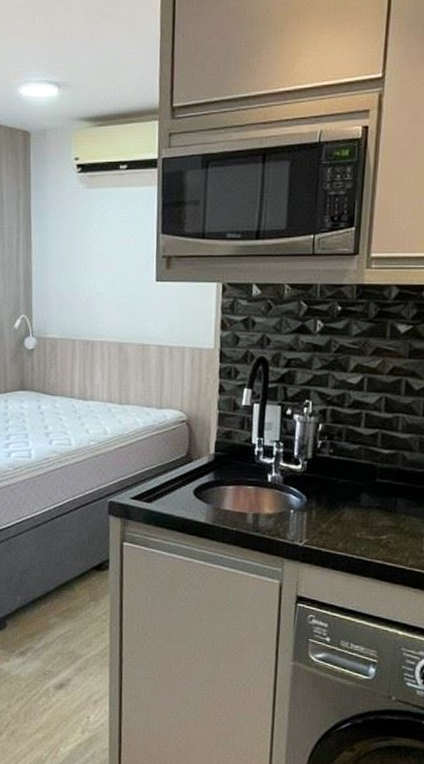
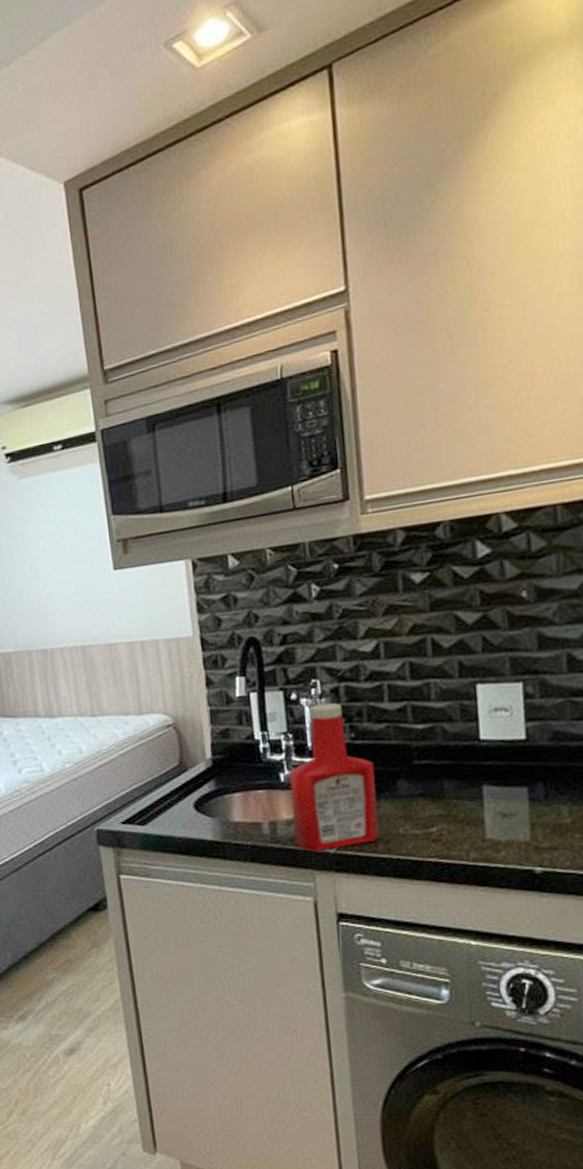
ketchup bottle: none [272,421,344,544] -> present [288,703,380,853]

